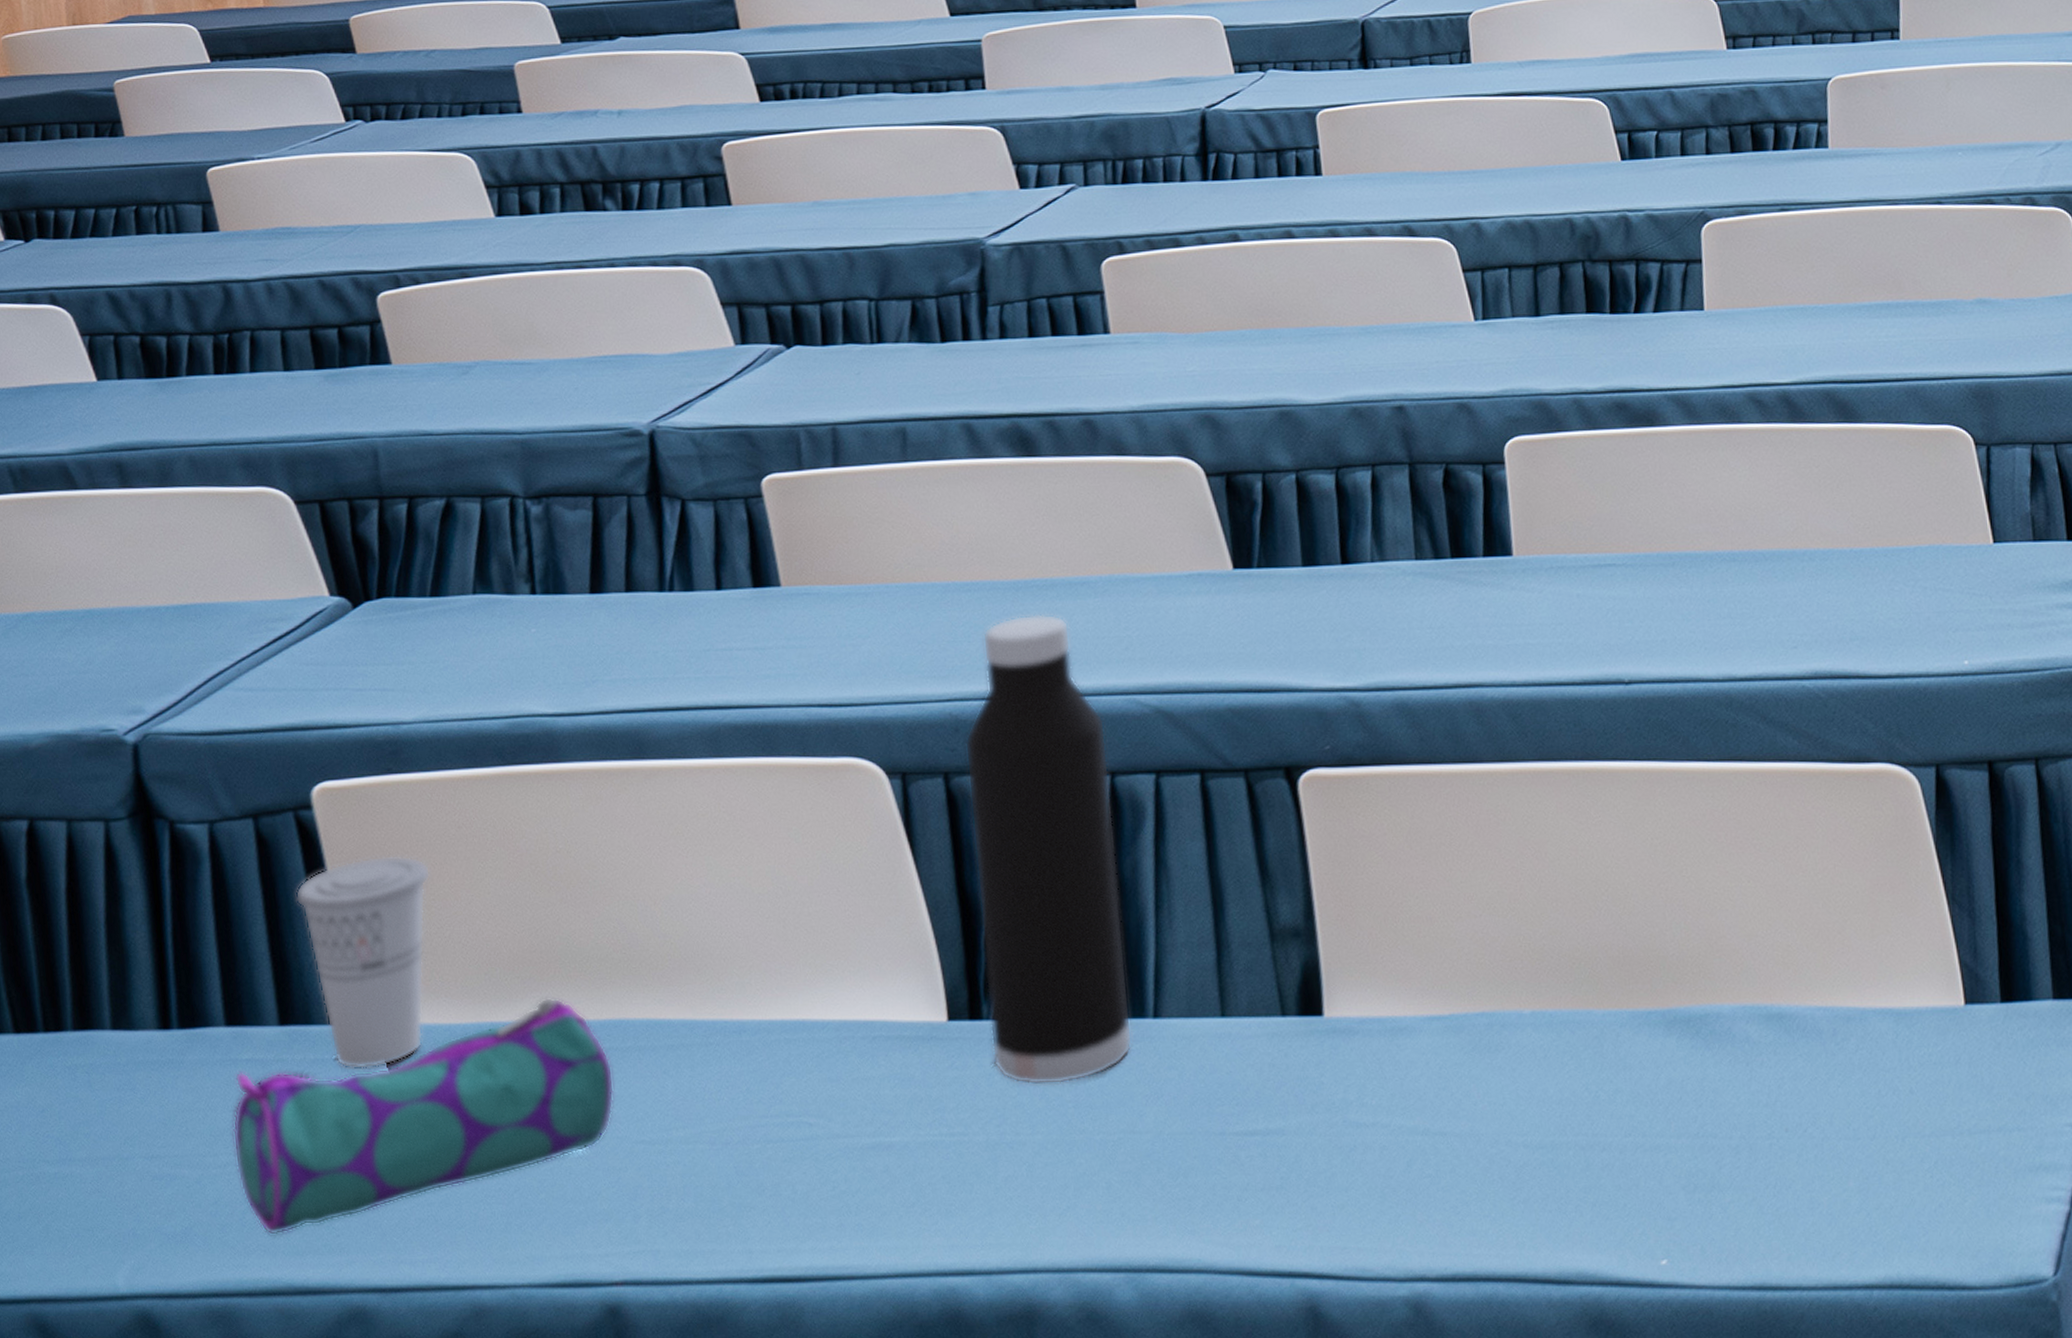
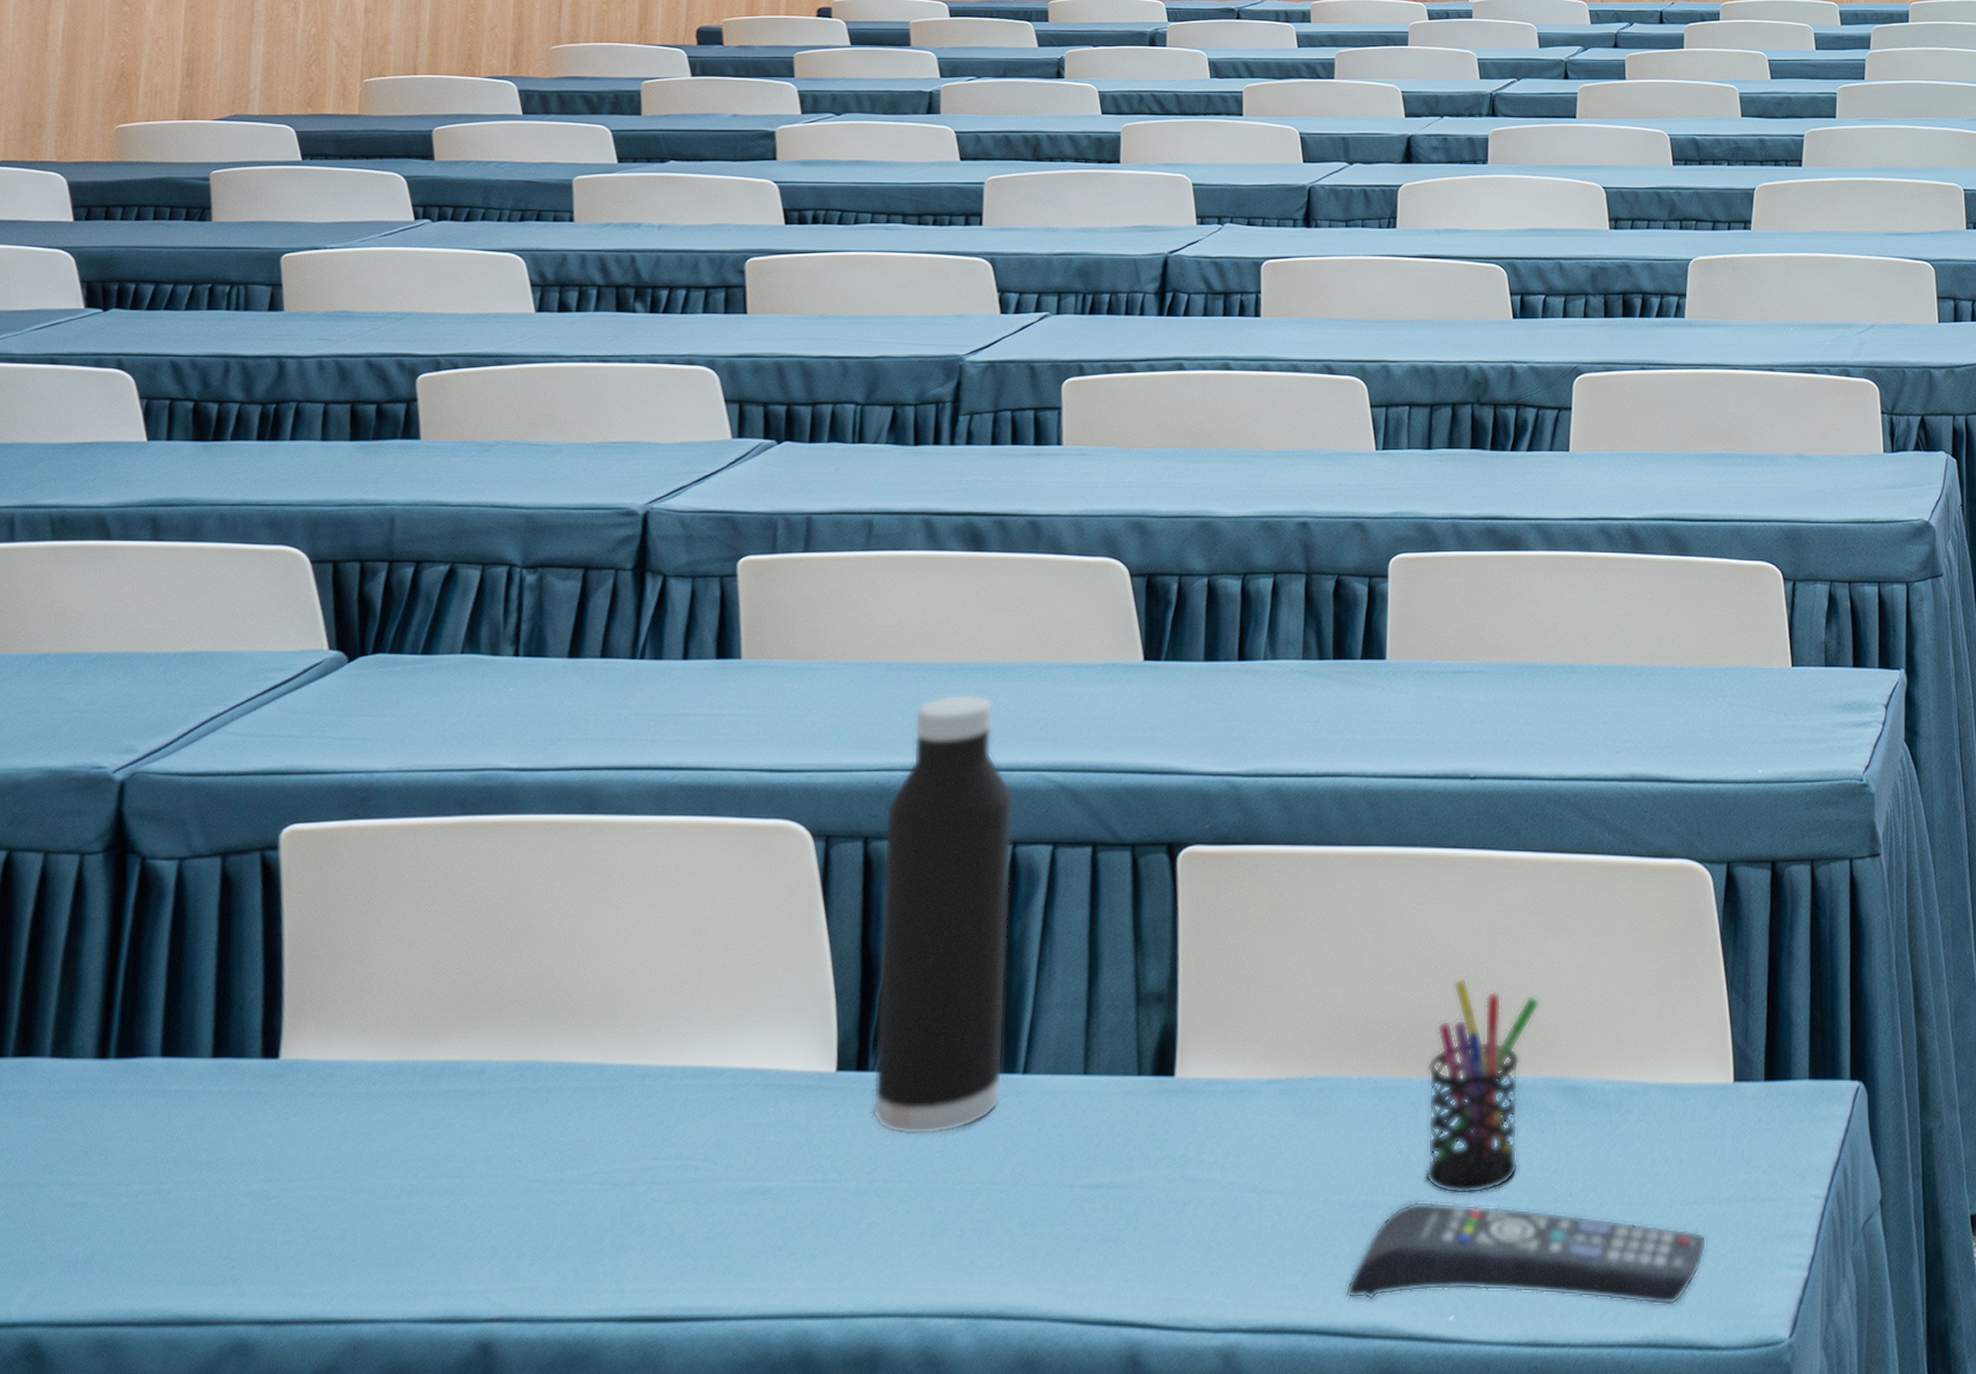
pencil case: present [232,997,615,1236] -> none [147,1037,521,1266]
cup: present [295,855,431,1070] -> none [248,897,380,1103]
remote control: none [1541,1140,1950,1245] -> present [1345,1201,1707,1305]
pen holder: none [1608,901,1732,1133] -> present [1425,978,1540,1195]

